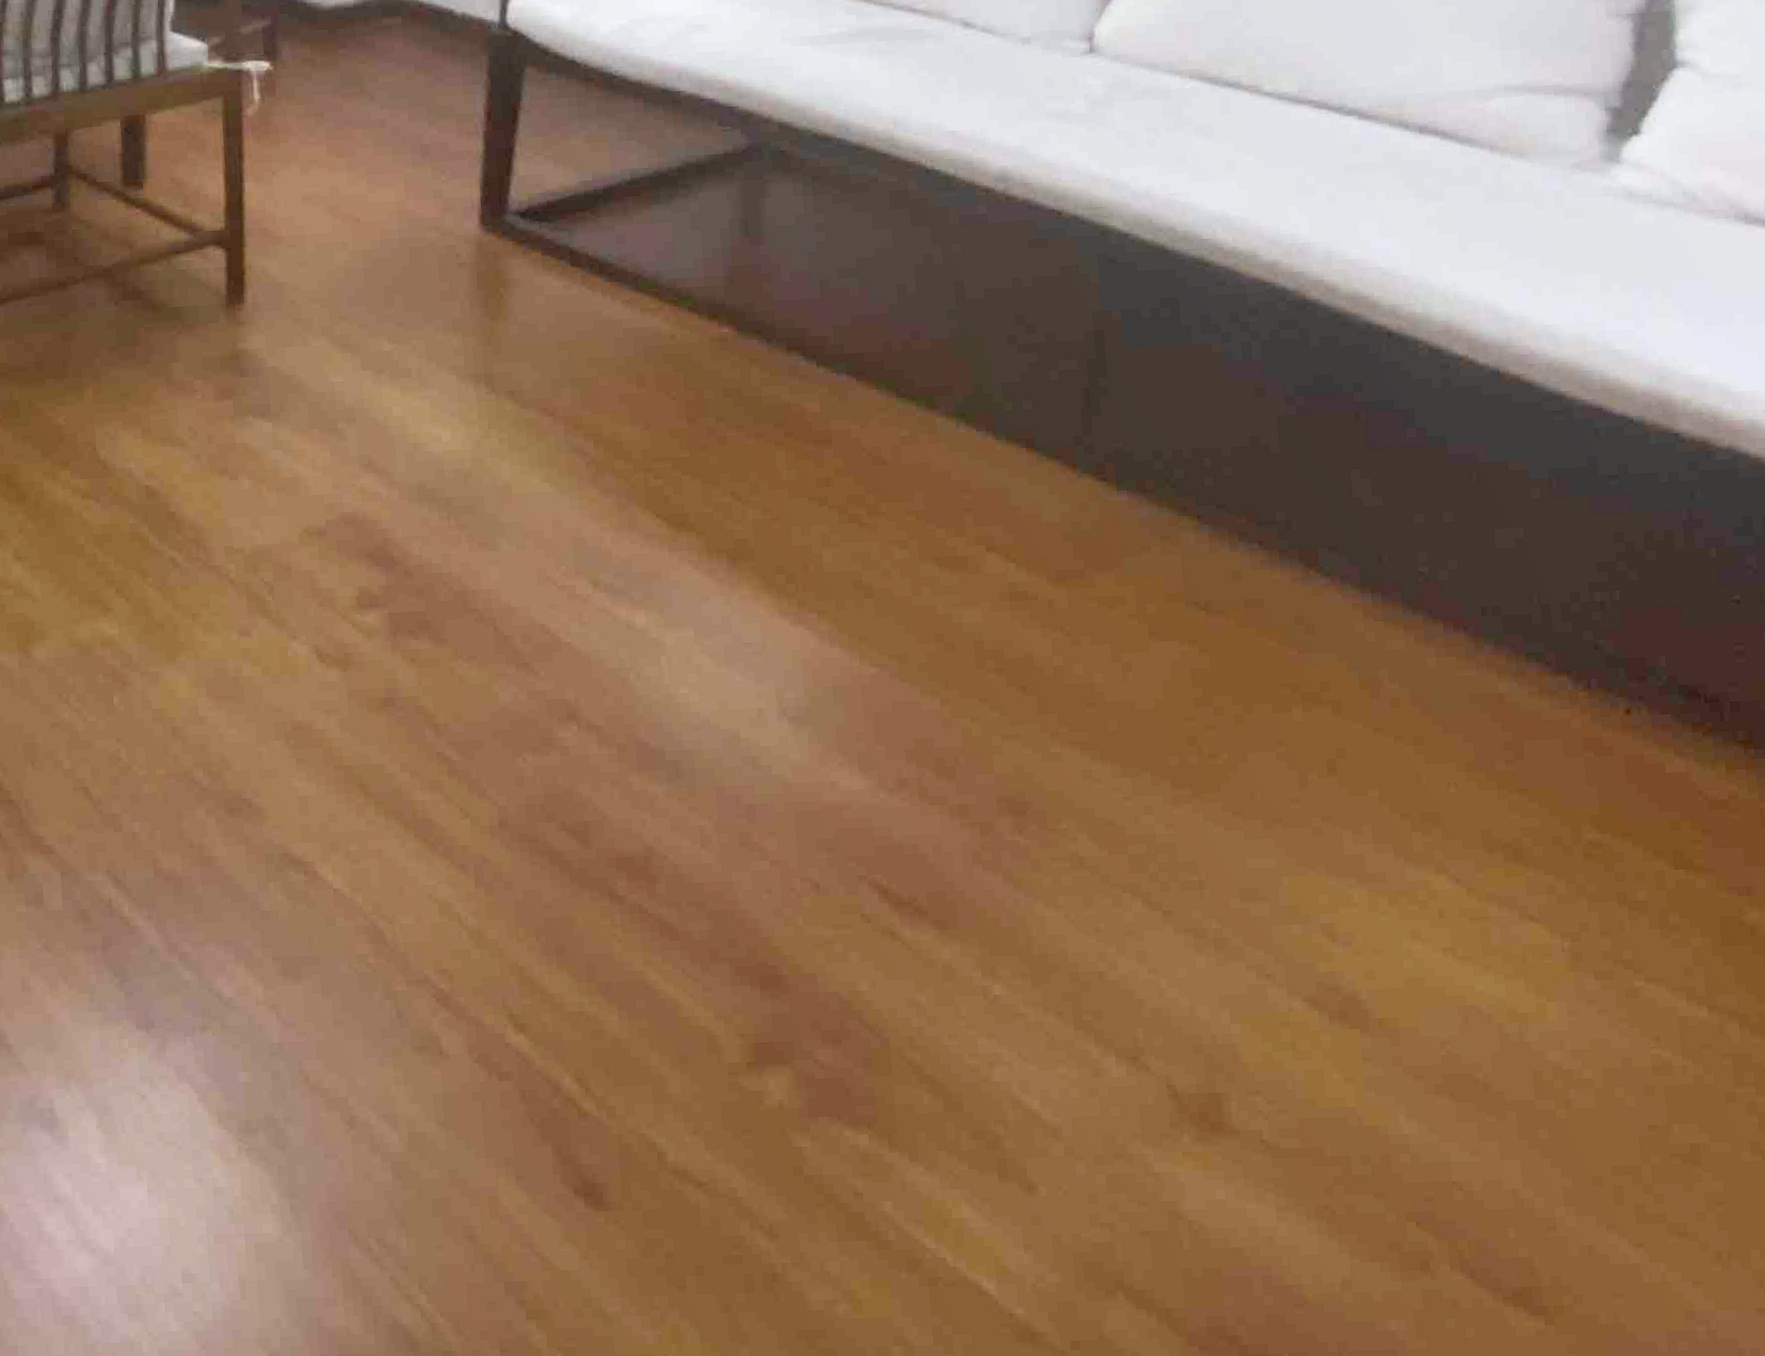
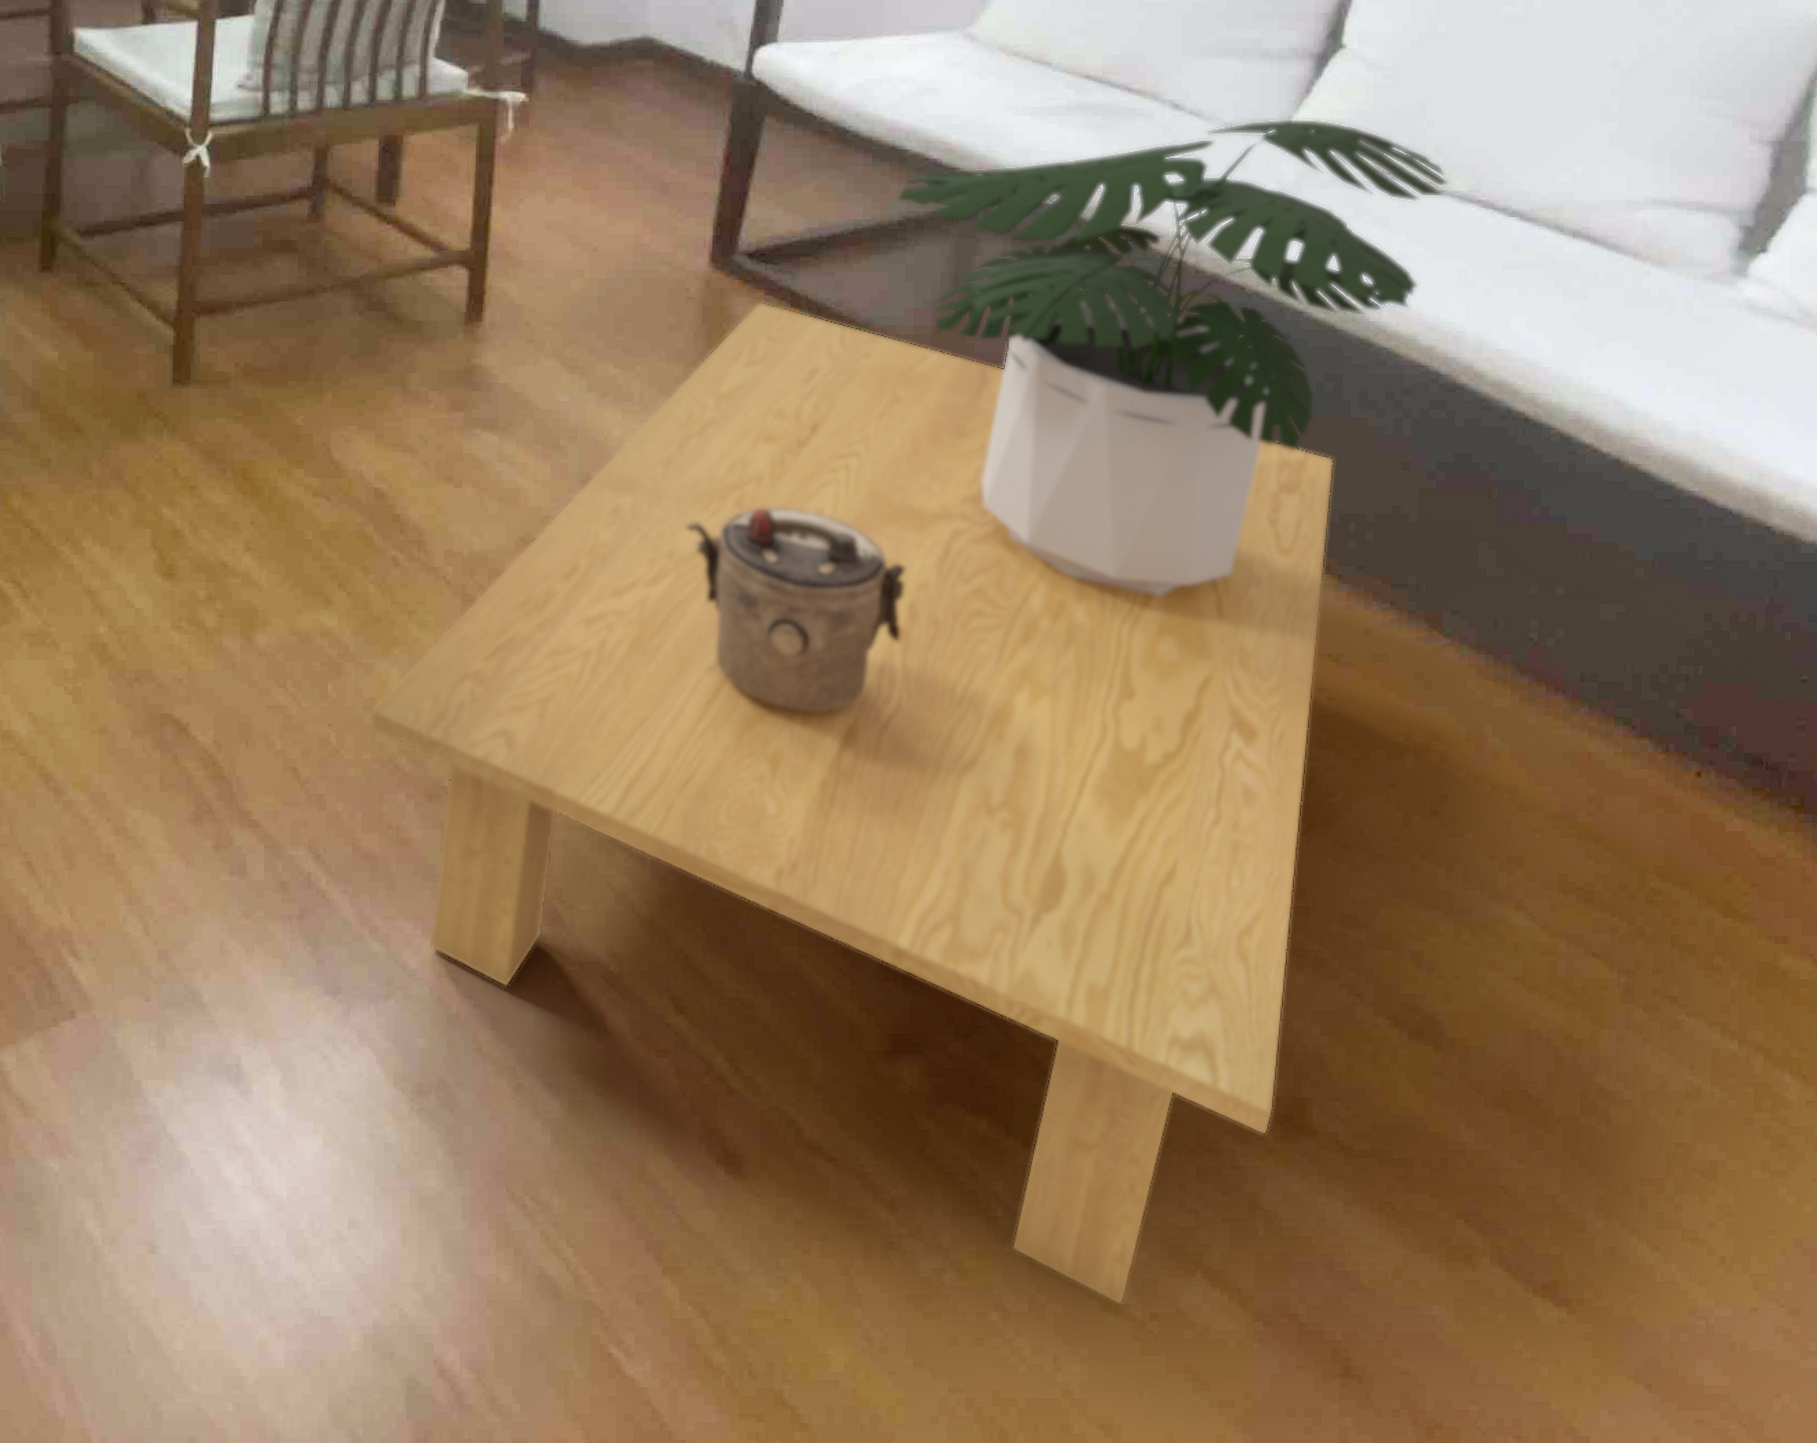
coffee table: none [160,262,1187,1334] -> present [369,301,1335,1306]
teapot: none [480,479,722,711] -> present [686,507,905,724]
potted plant: none [674,26,1276,550] -> present [897,118,1450,596]

